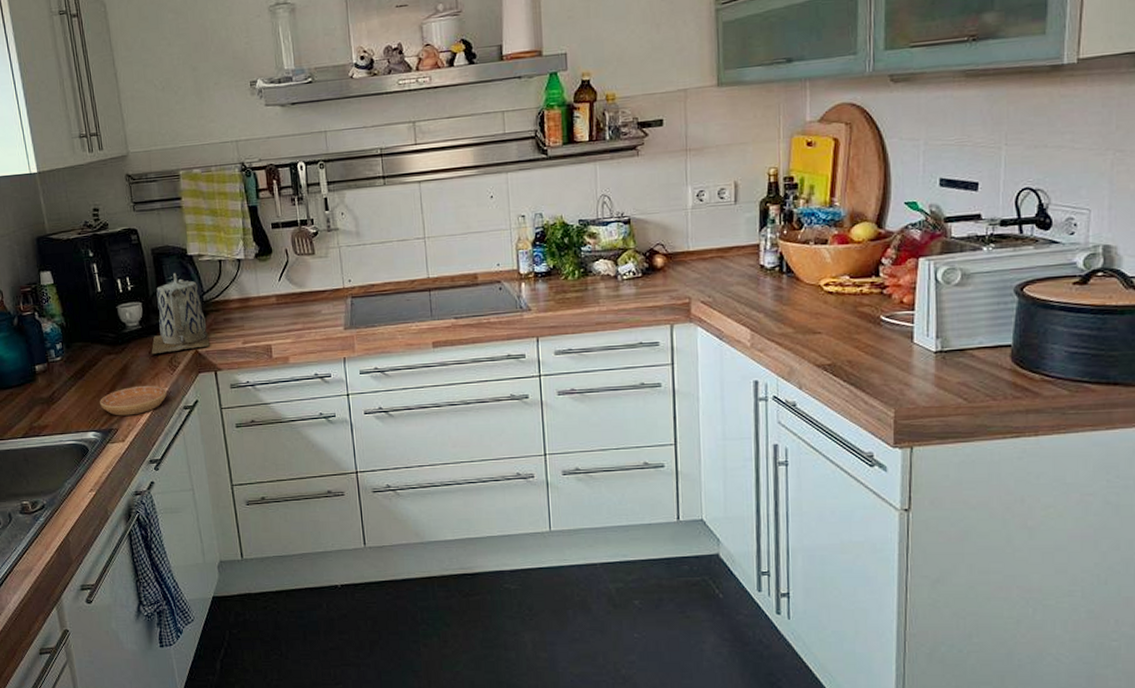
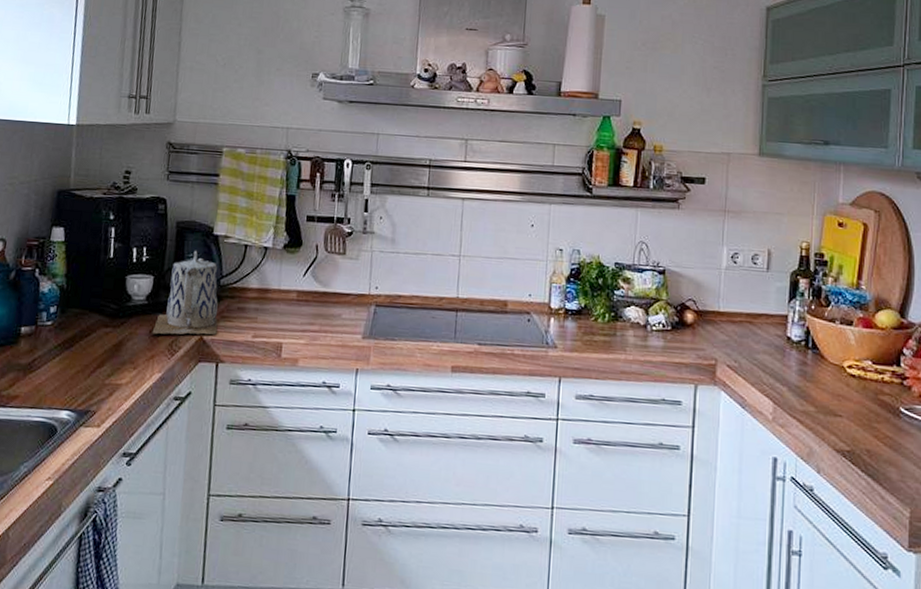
saucer: present [100,385,167,416] -> none [82,366,159,399]

